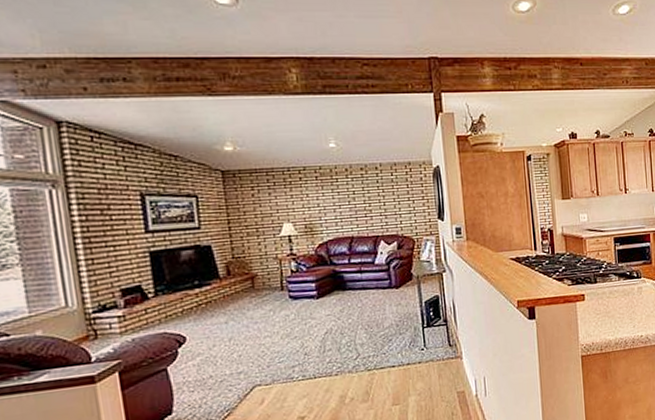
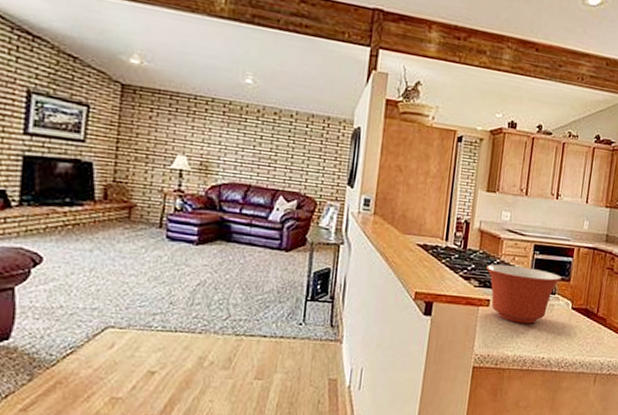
mixing bowl: none [575,258,644,310] -> present [485,264,562,324]

